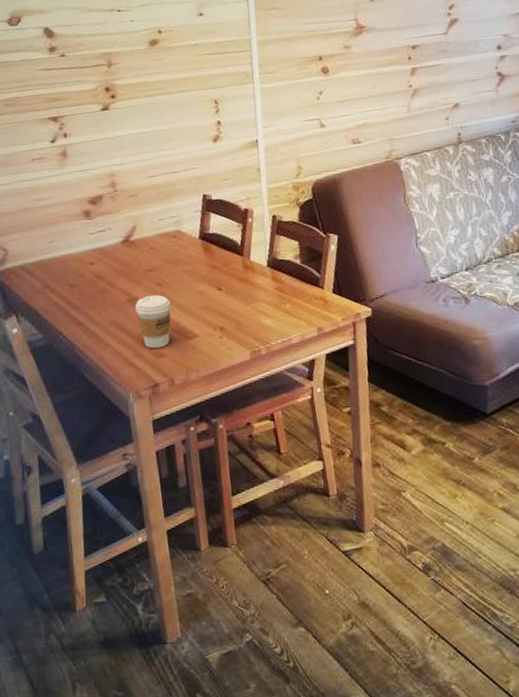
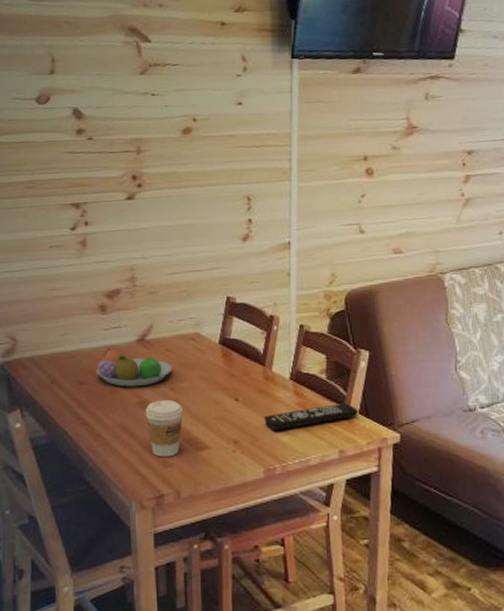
fruit bowl: none [85,251,157,286] -> present [96,349,172,387]
remote control: none [246,284,332,315] -> present [264,403,359,430]

